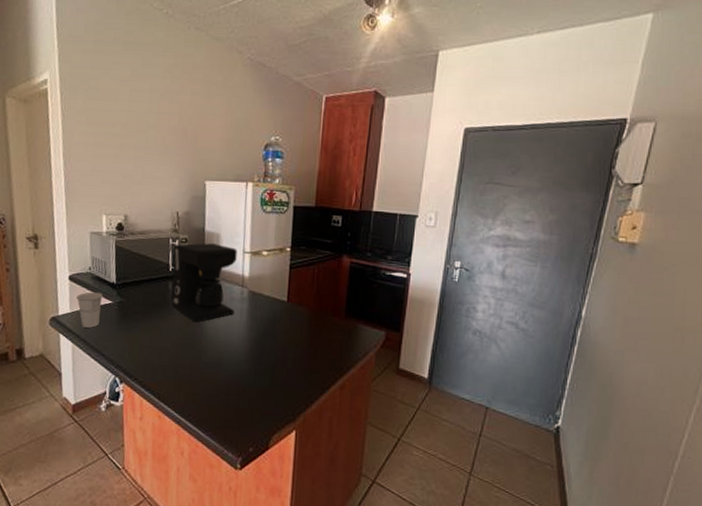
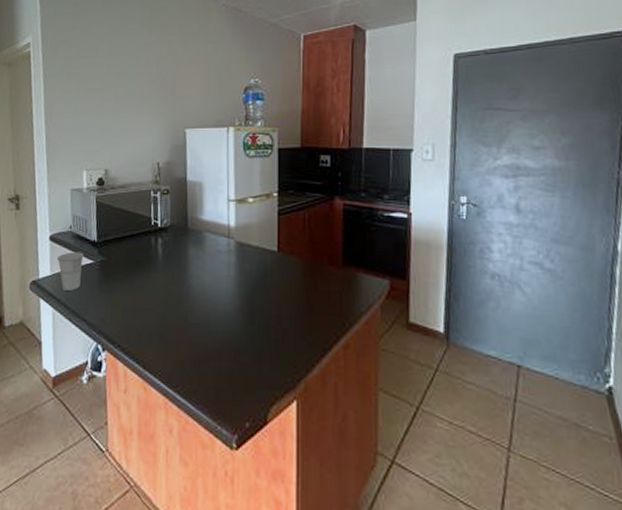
coffee maker: present [170,243,238,323] -> none [153,193,222,280]

